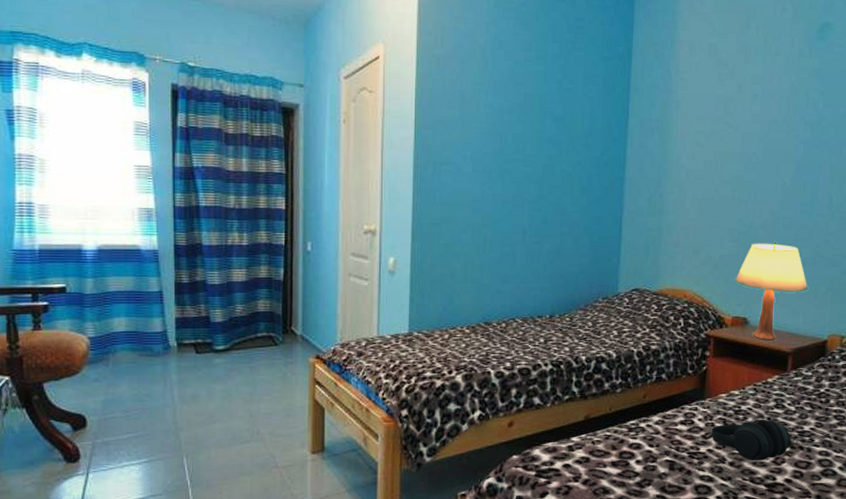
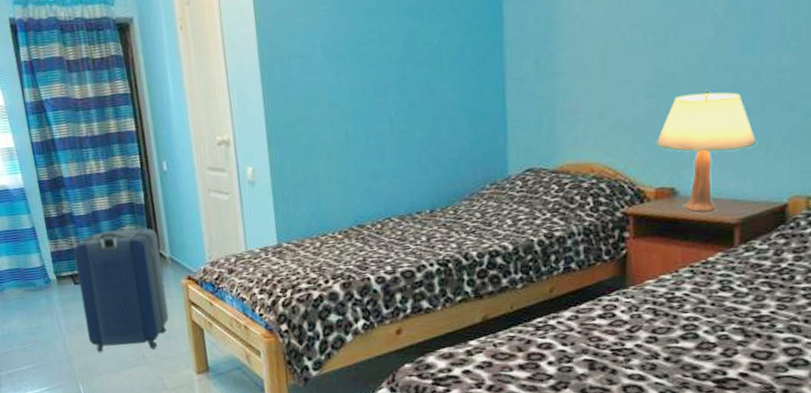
suitcase: none [200,303,292,426] -> present [73,228,169,353]
headphones: present [711,419,791,461] -> none [638,305,745,355]

